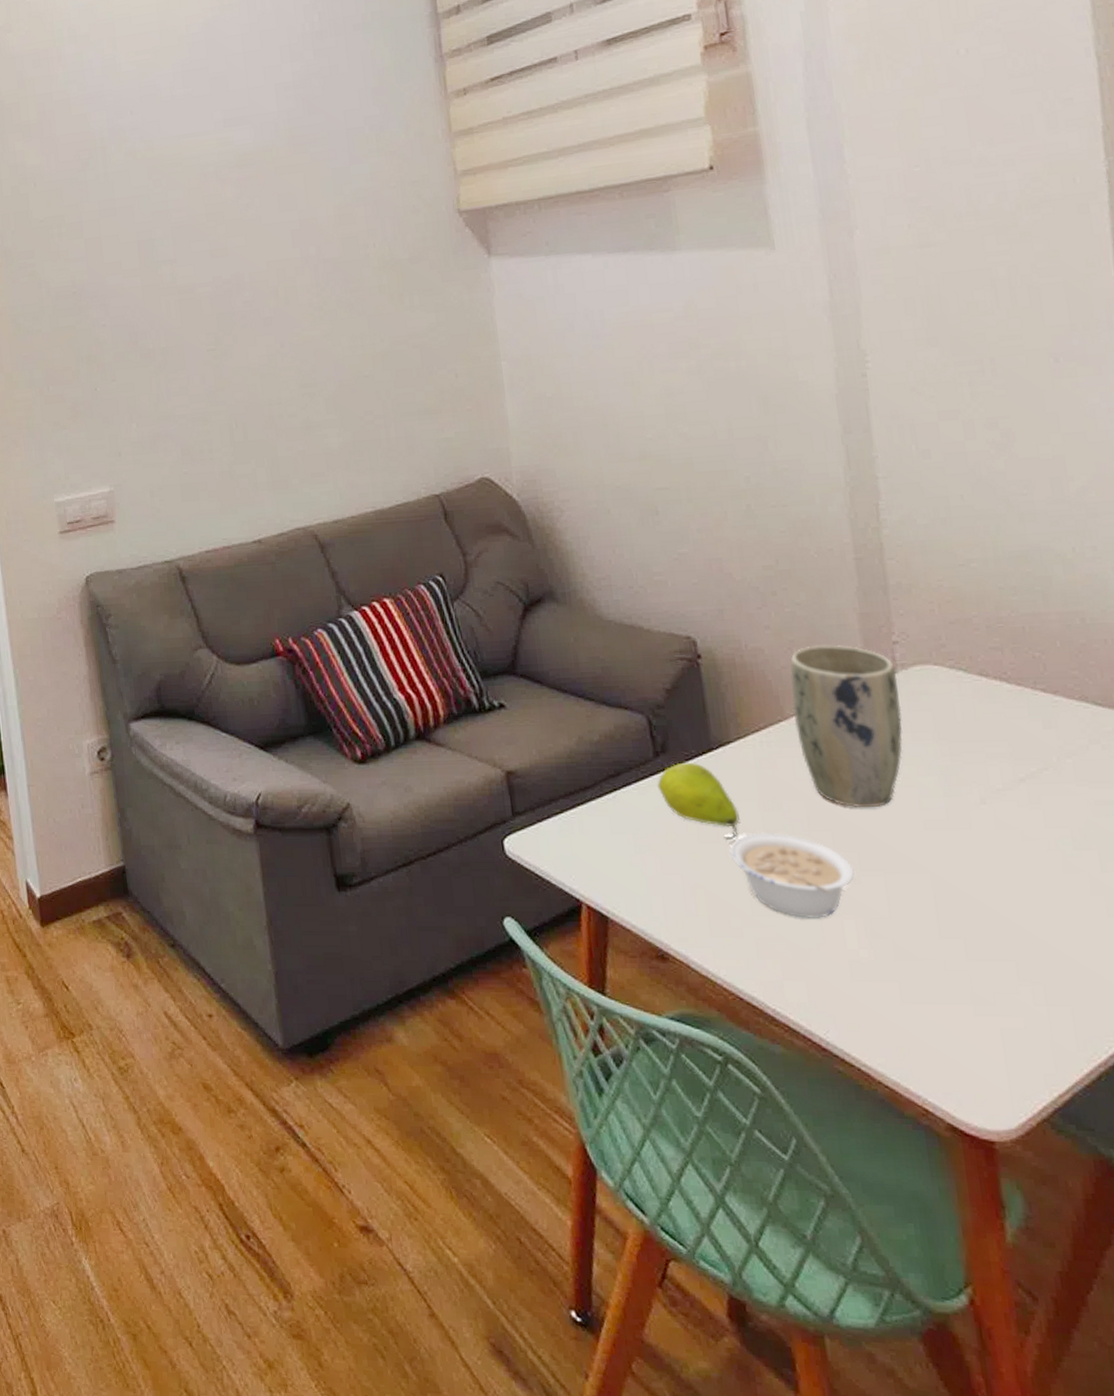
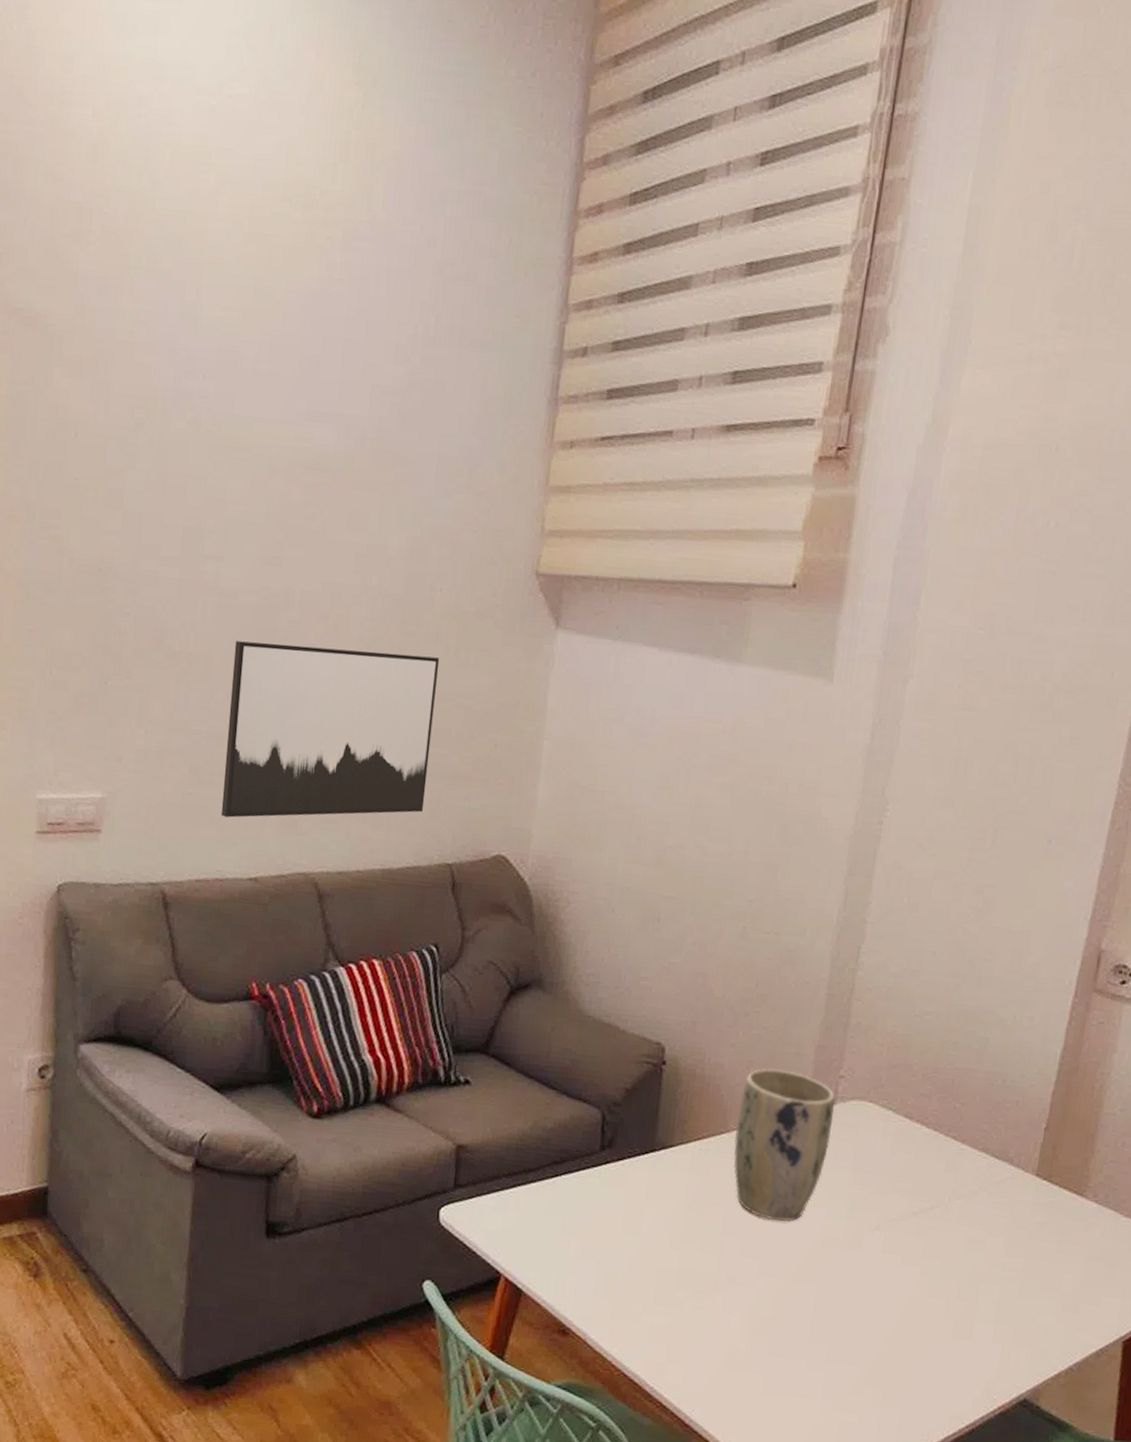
wall art: none [200,306,401,489] -> present [221,641,440,818]
fruit: present [657,762,740,841] -> none [596,1158,664,1235]
legume: present [730,833,854,918] -> none [647,1231,752,1313]

